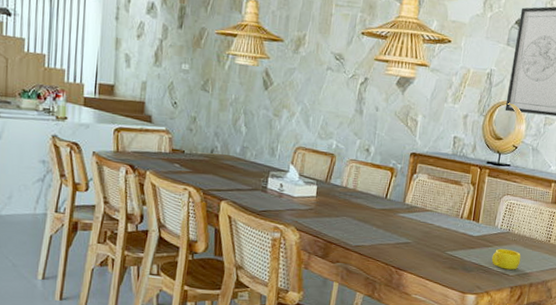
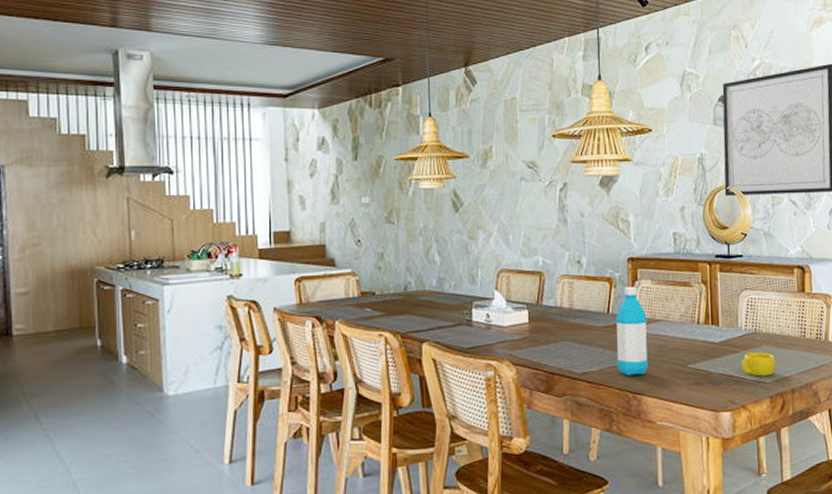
water bottle: none [386,177,419,255] -> present [615,286,648,376]

